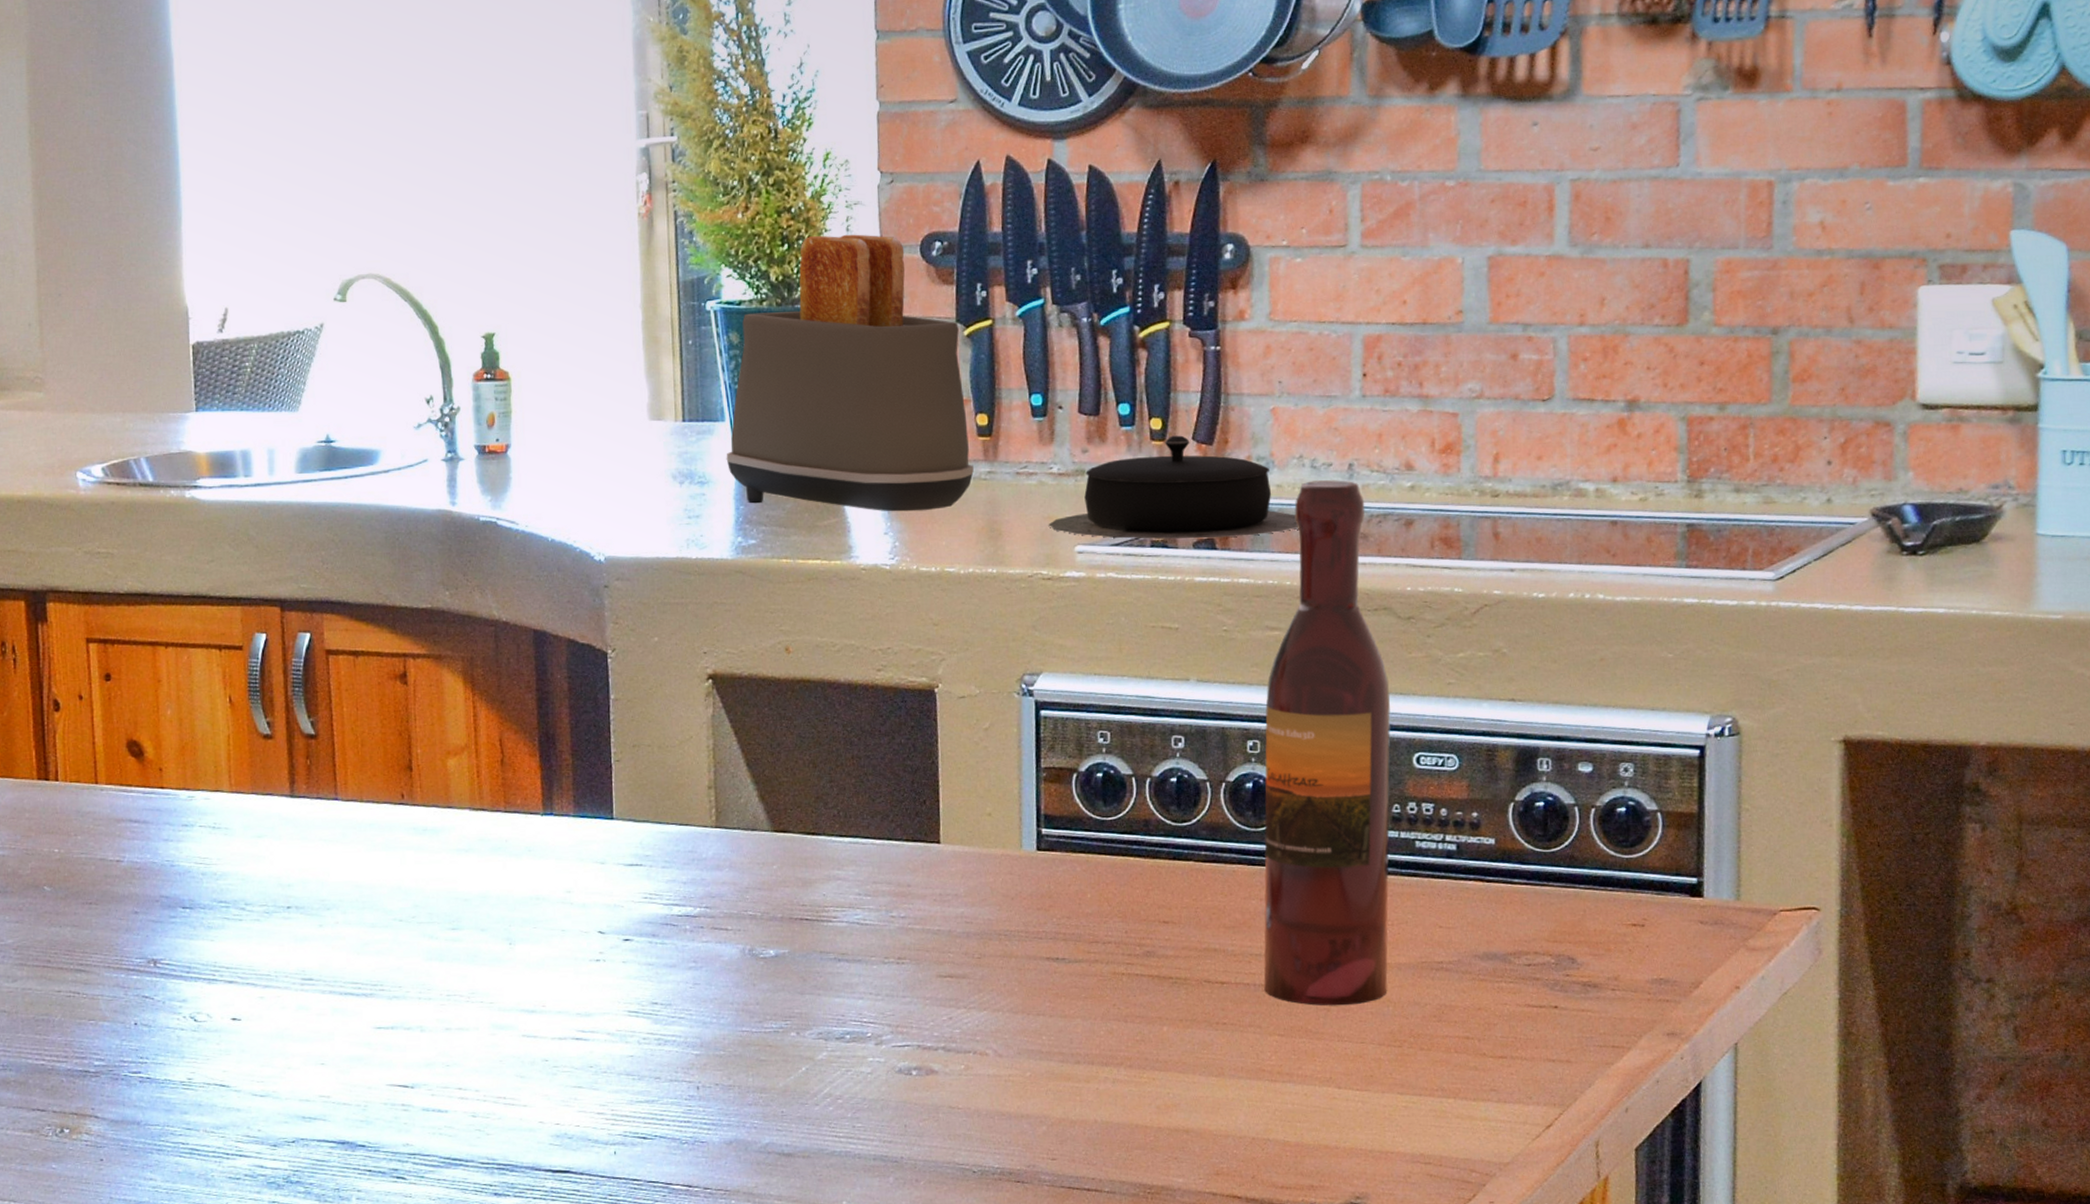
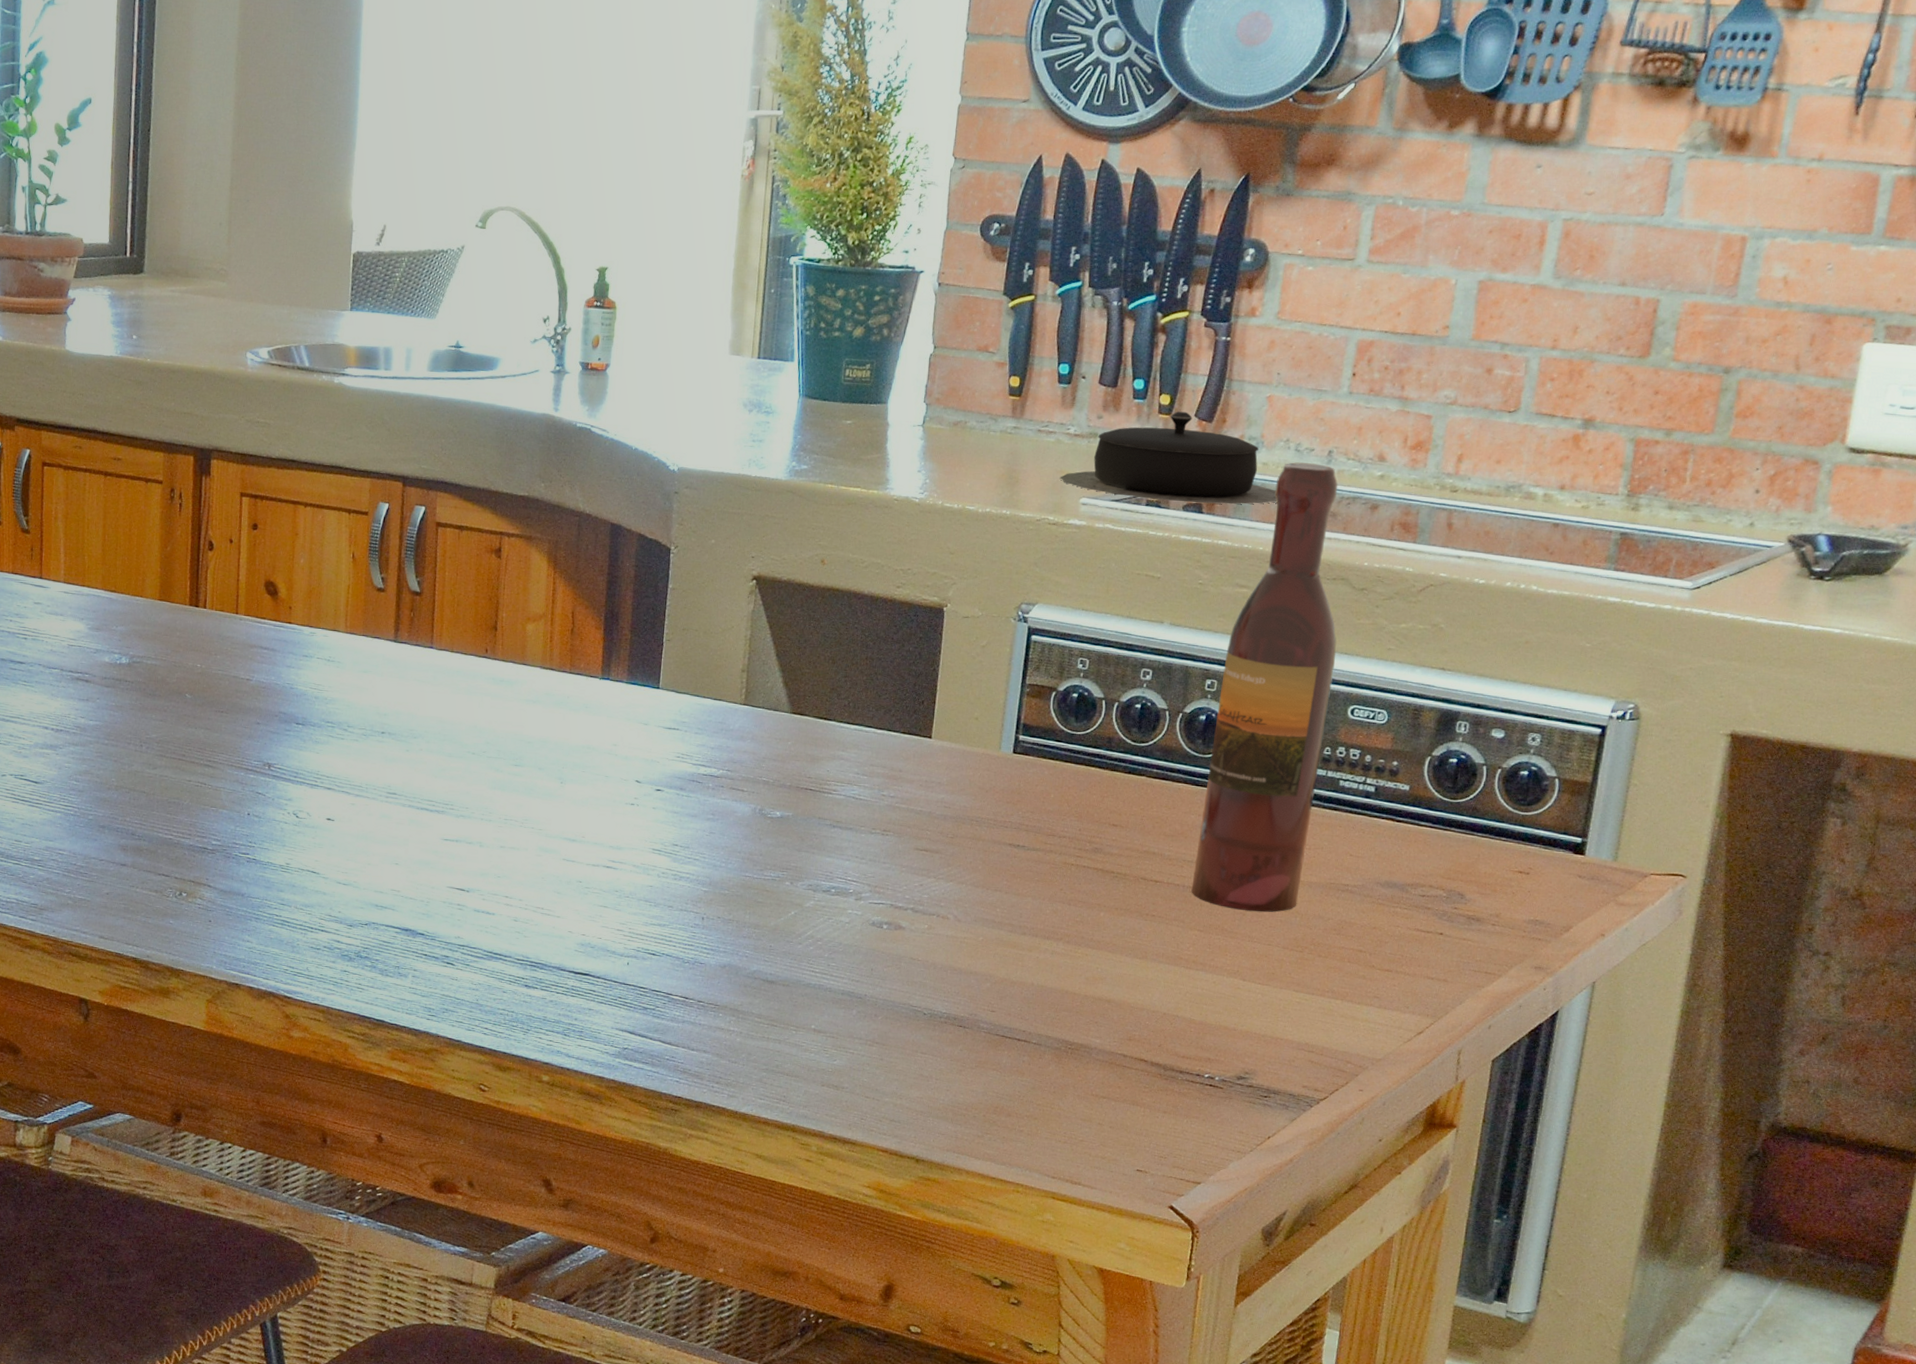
toaster: present [726,234,974,512] -> none [791,208,1005,455]

